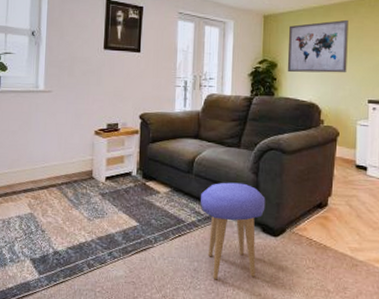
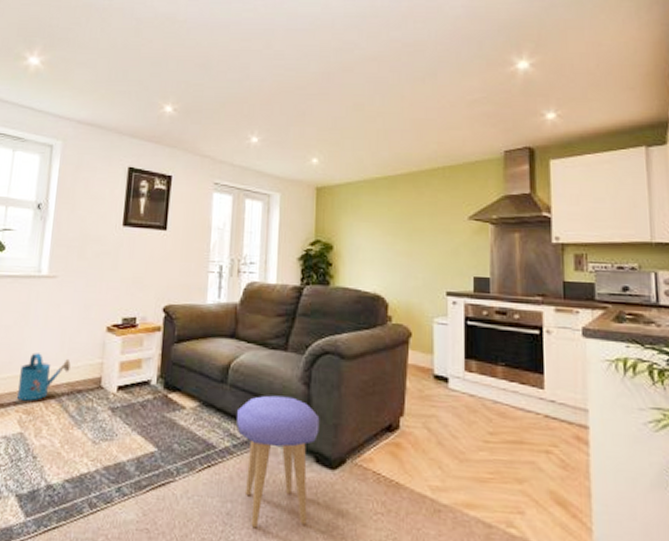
watering can: none [26,152,67,189] -> present [17,353,71,401]
wall art: present [287,19,349,73] -> none [345,193,419,258]

